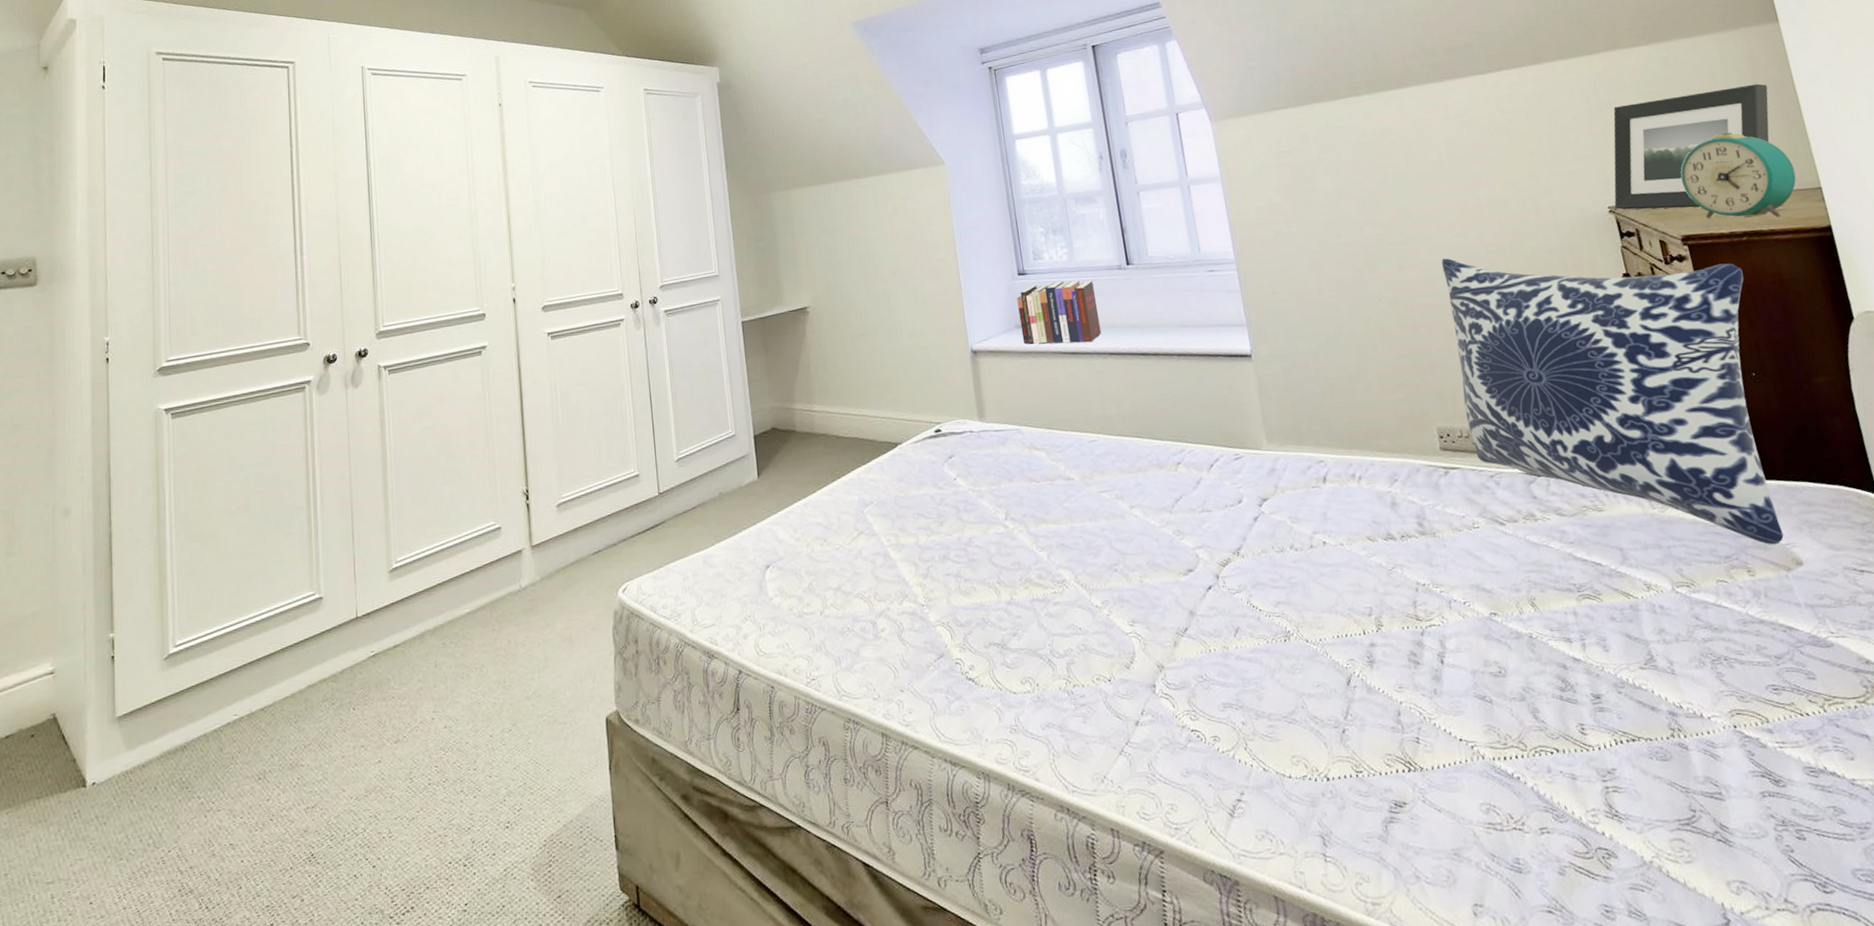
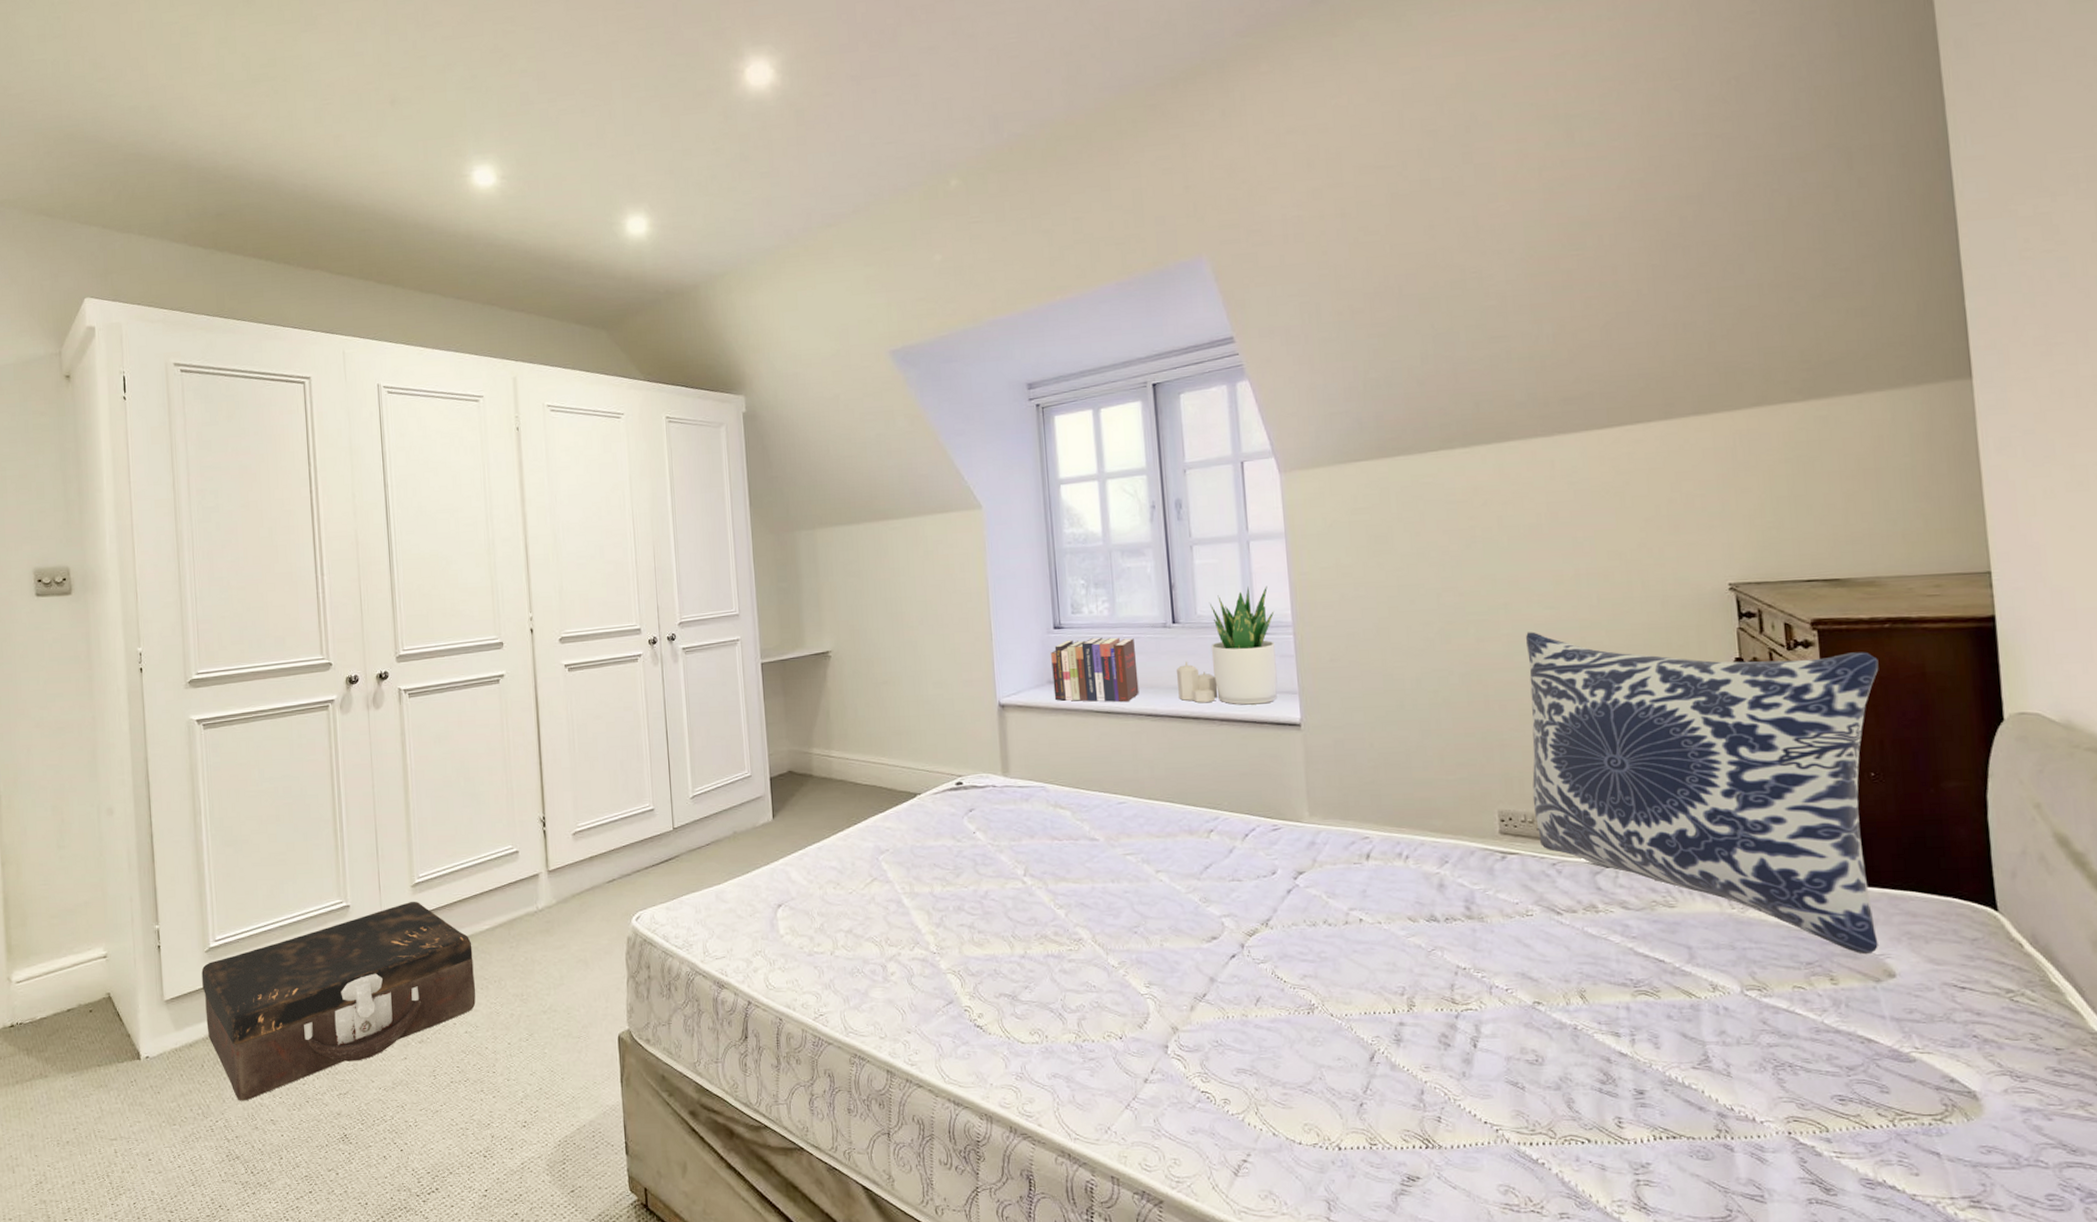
suitcase: none [159,588,456,826] -> present [201,902,476,1101]
candle: none [1133,300,1174,340] -> present [1176,661,1219,703]
planter: none [1158,226,1228,340] -> present [1209,586,1278,705]
picture frame: present [1613,83,1770,210] -> none [1736,450,1945,589]
alarm clock: present [1680,132,1797,218] -> none [1821,505,1963,604]

